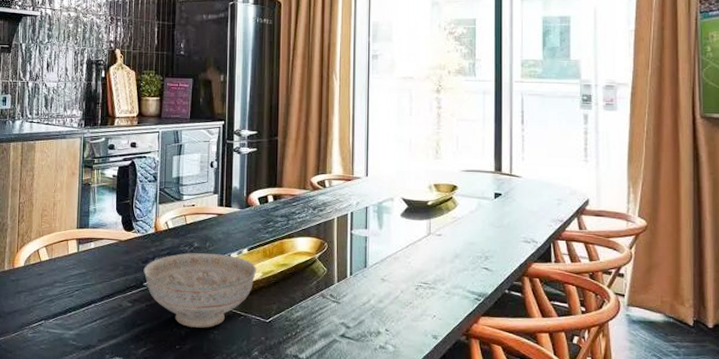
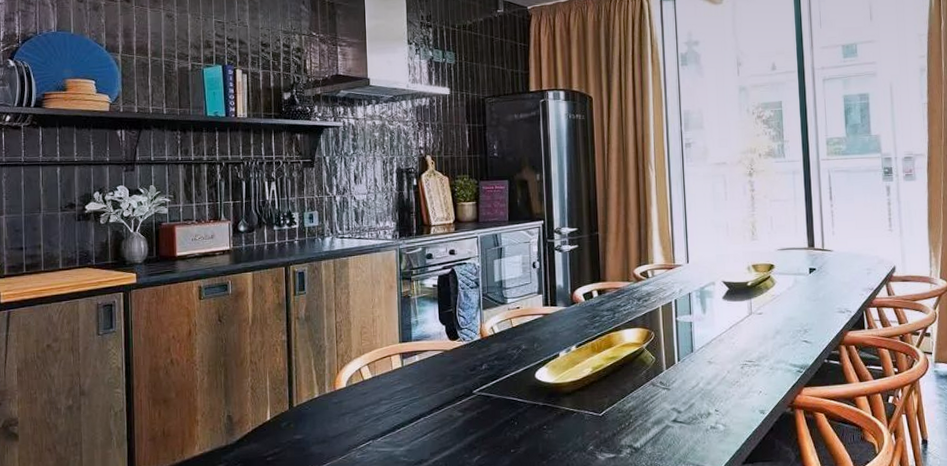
decorative bowl: present [143,252,257,328] -> none [472,353,587,430]

